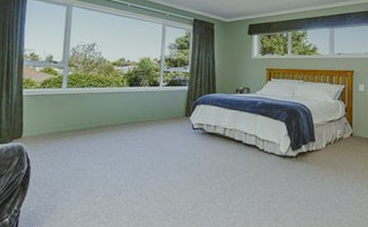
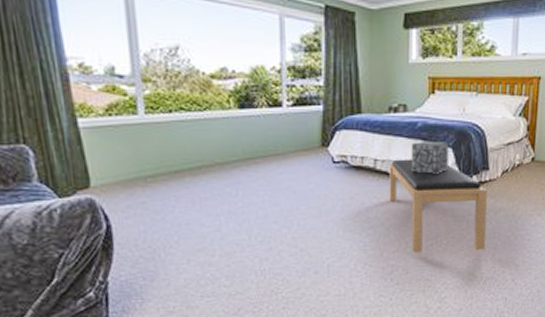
bench: none [235,129,314,210] -> present [389,159,487,253]
decorative box: none [252,115,282,142] -> present [411,140,449,174]

